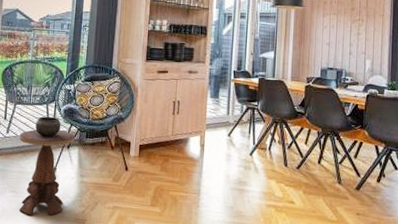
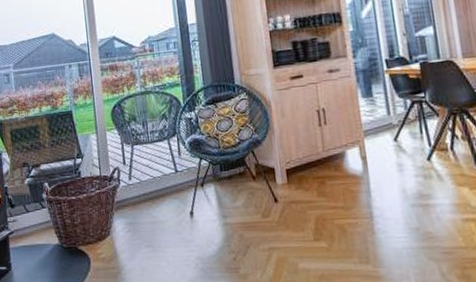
side table: present [19,116,75,216] -> none [143,152,210,271]

